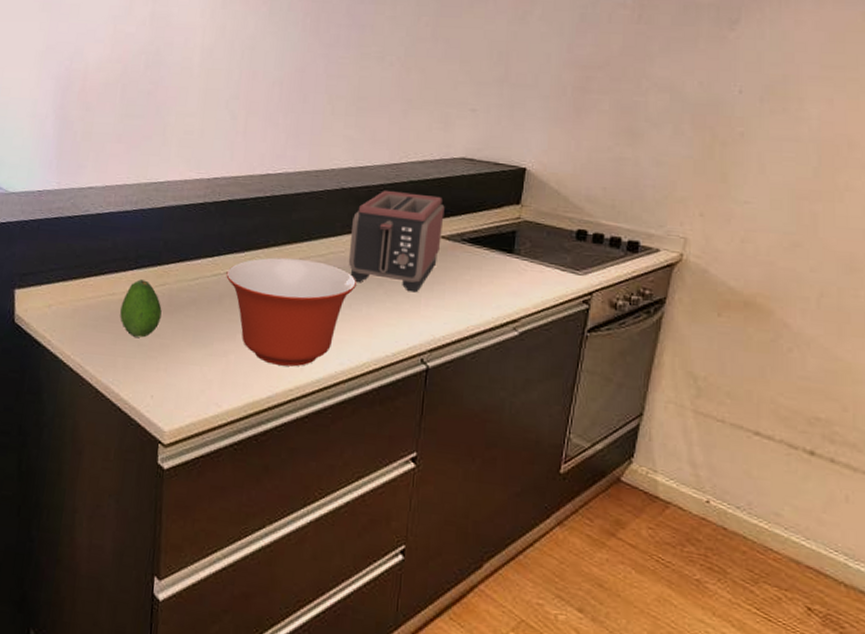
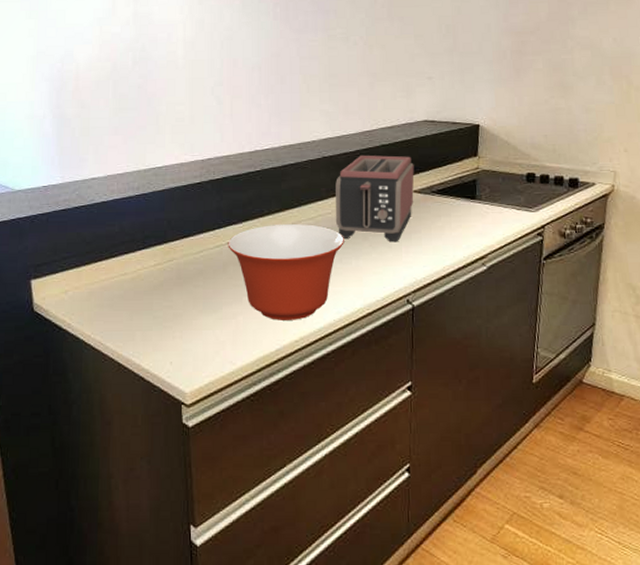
fruit: present [120,279,162,338] -> none [134,258,172,311]

